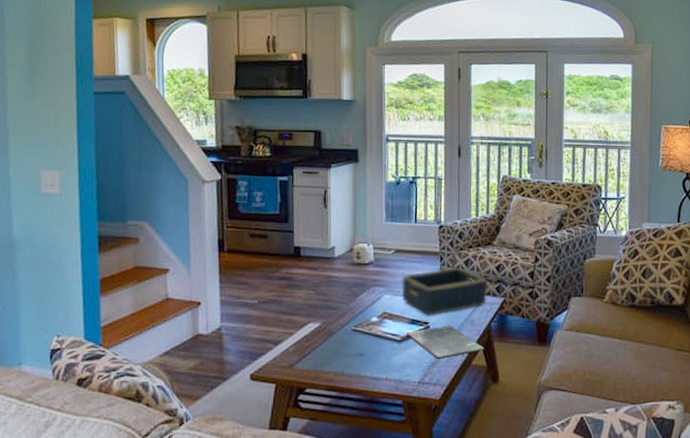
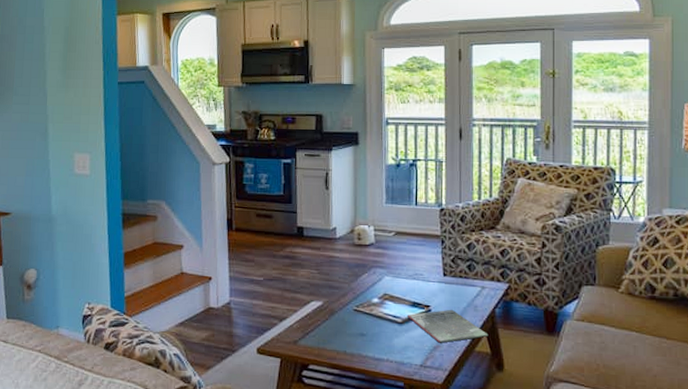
basket: present [401,267,487,315] -> none [402,251,490,298]

